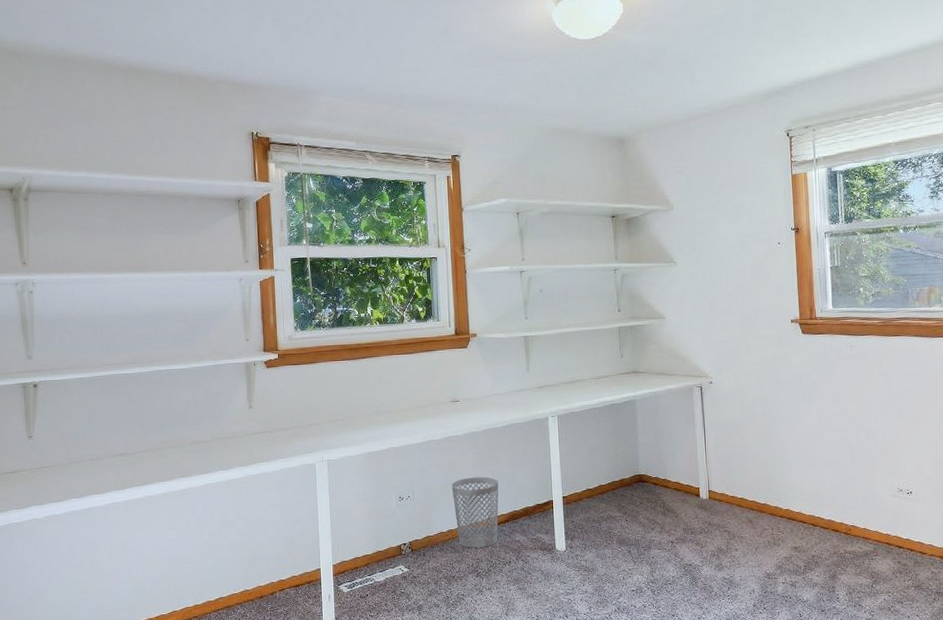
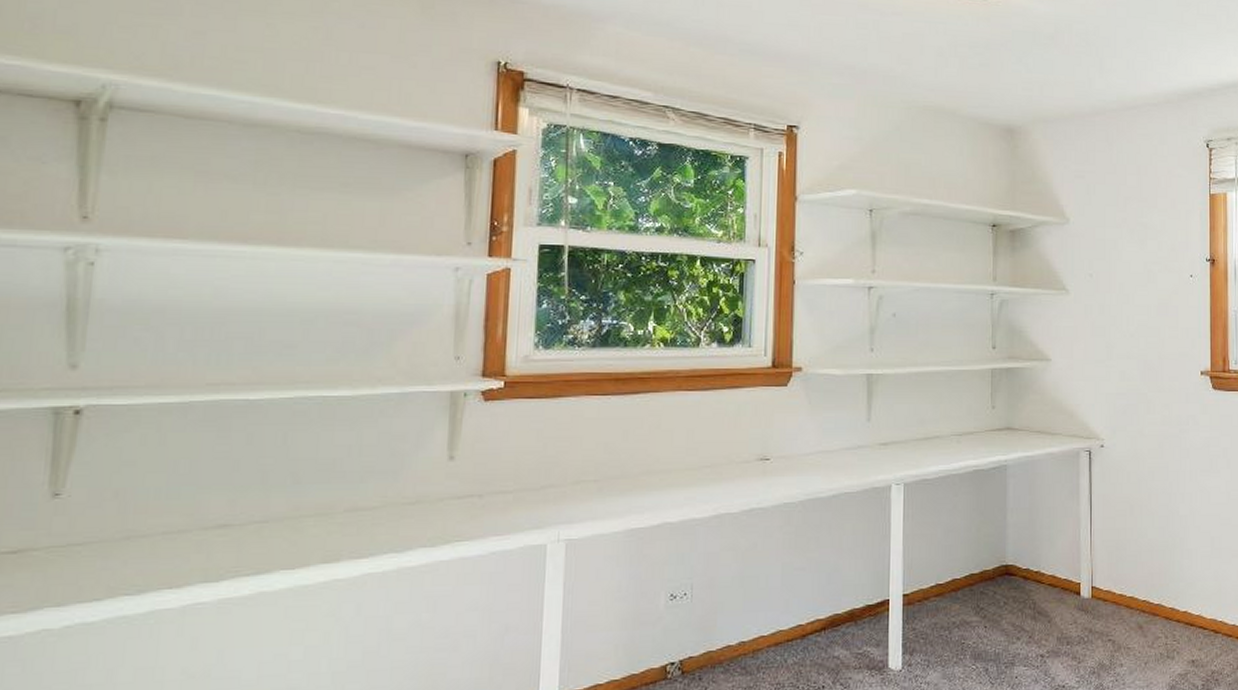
wastebasket: present [451,477,499,548] -> none [748,566,817,668]

